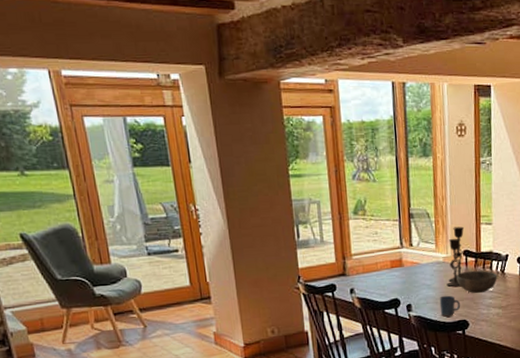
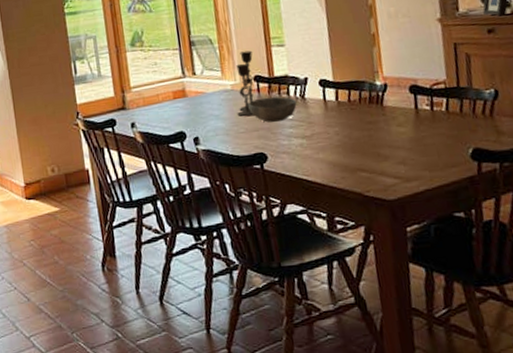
mug: present [439,295,461,317] -> none [230,125,256,150]

